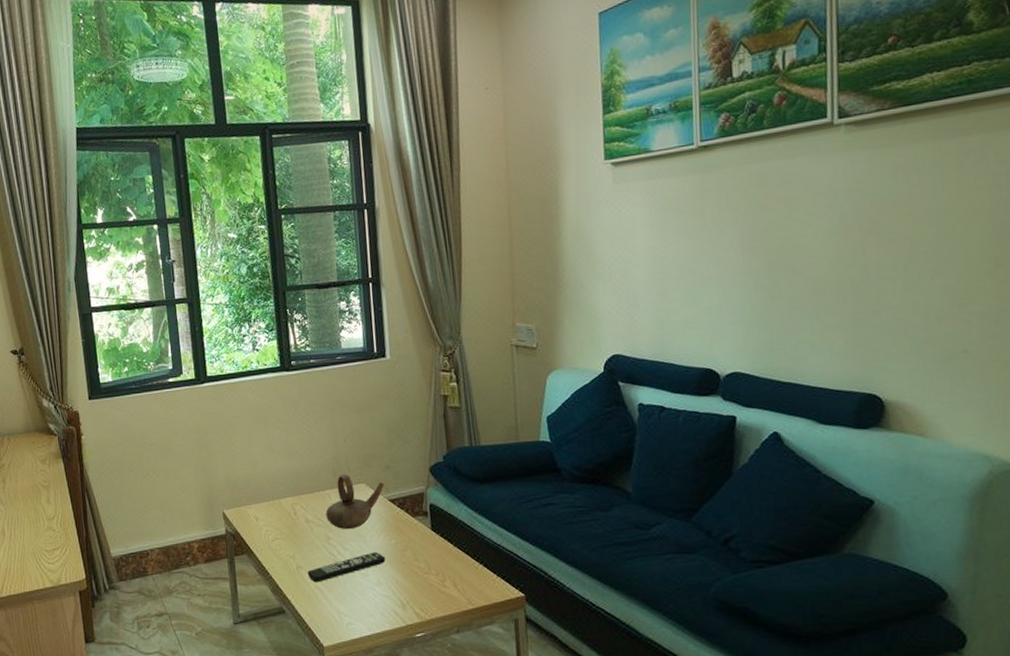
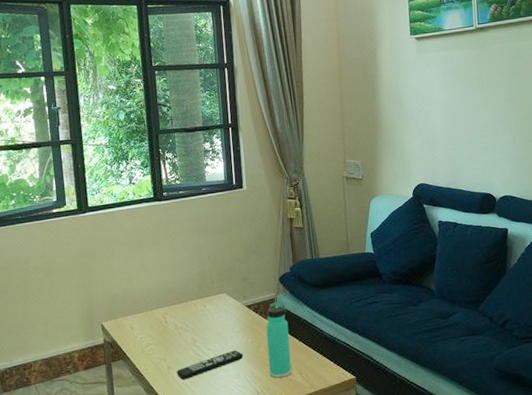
teapot: present [325,473,384,529] -> none [192,285,242,333]
thermos bottle: none [412,496,445,589] -> present [265,301,292,378]

